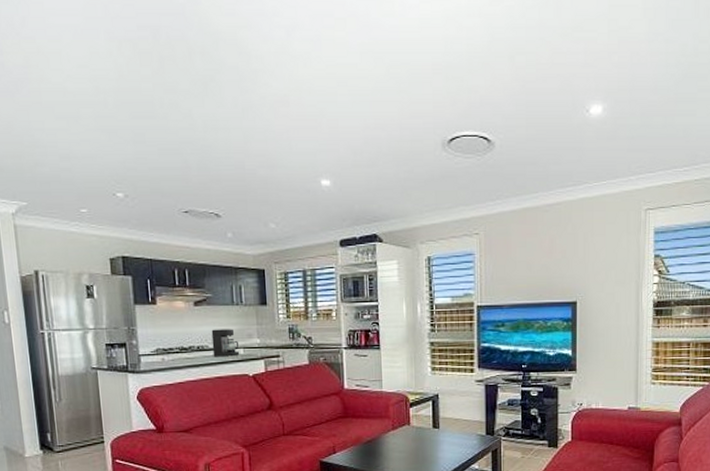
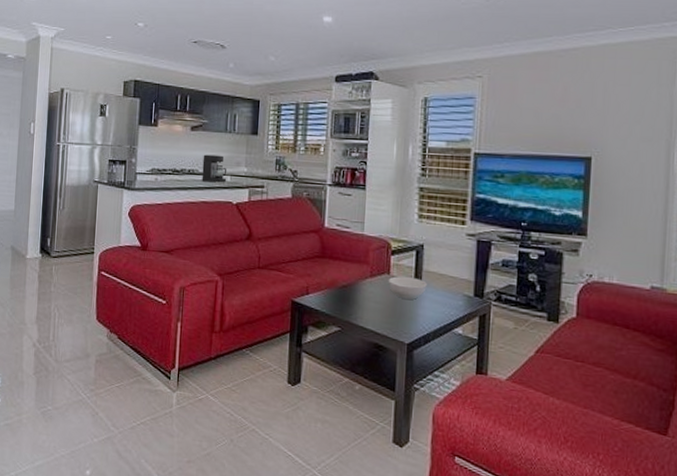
bowl: none [409,425,444,445] -> present [388,276,427,300]

